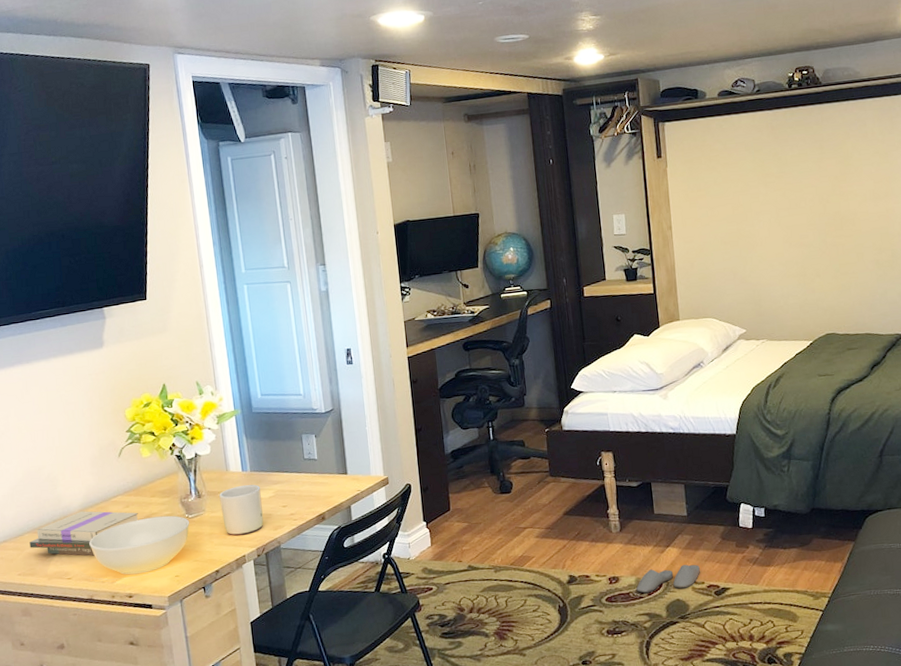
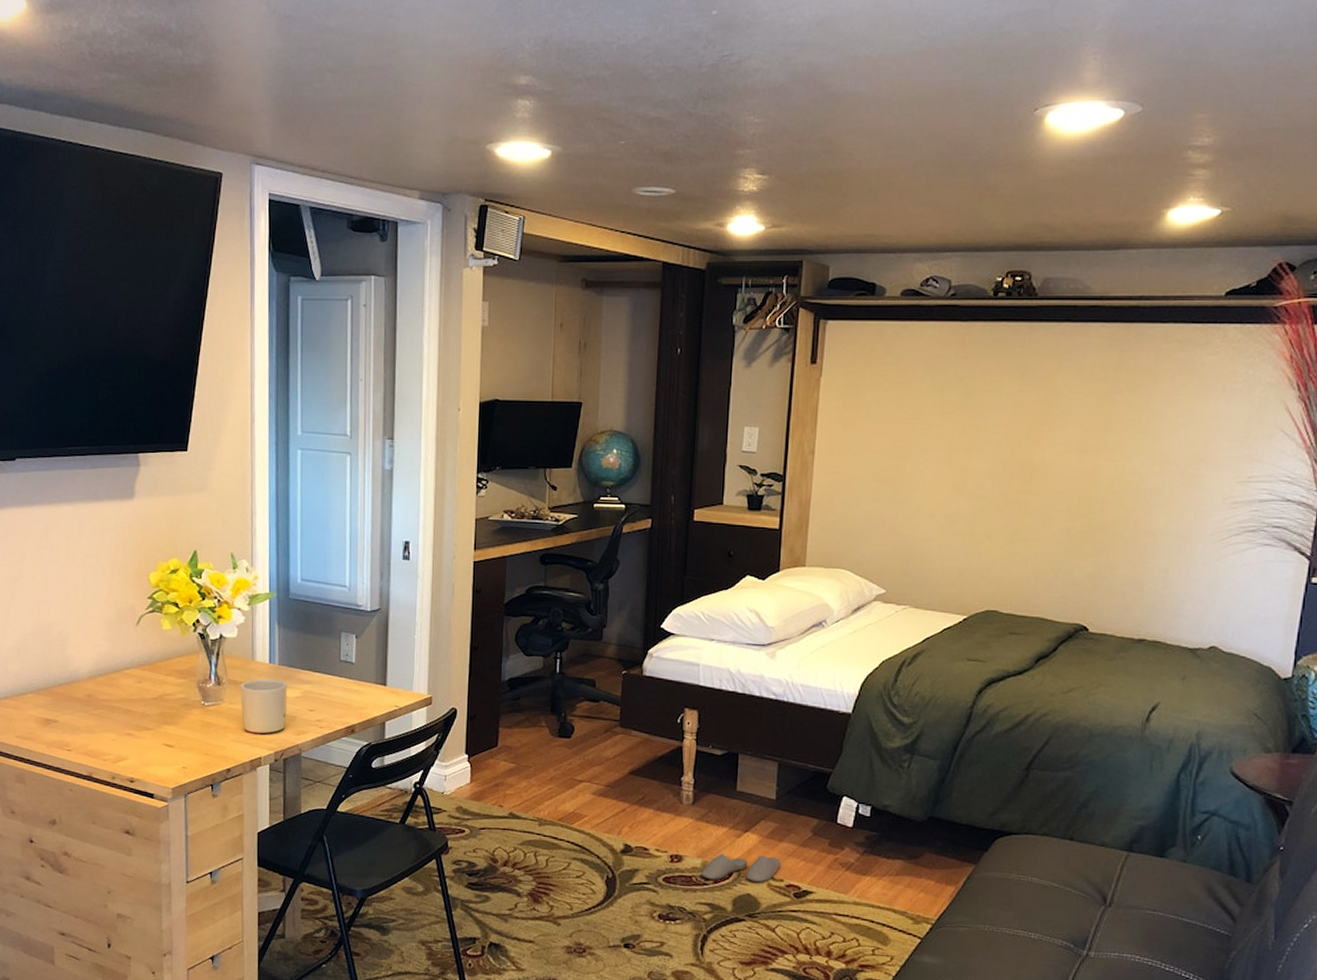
books: present [29,511,138,556] -> none [31,679,151,730]
bowl: present [89,515,190,575] -> none [94,697,205,759]

